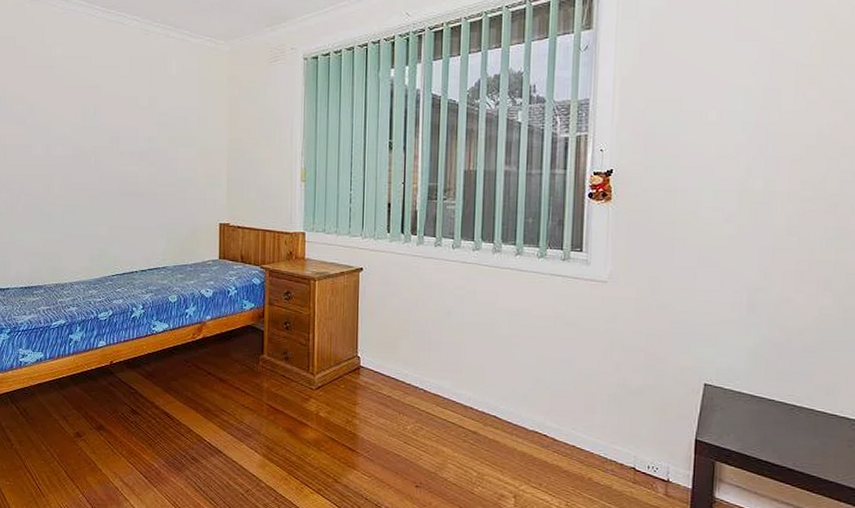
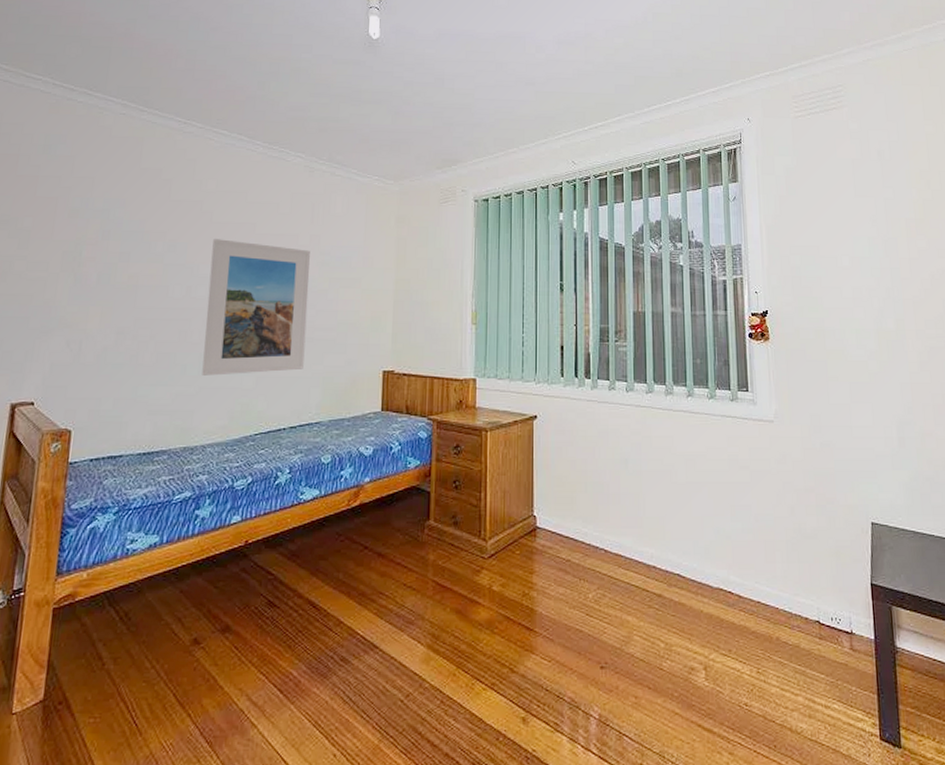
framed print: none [64,102,151,225] -> present [202,239,310,376]

